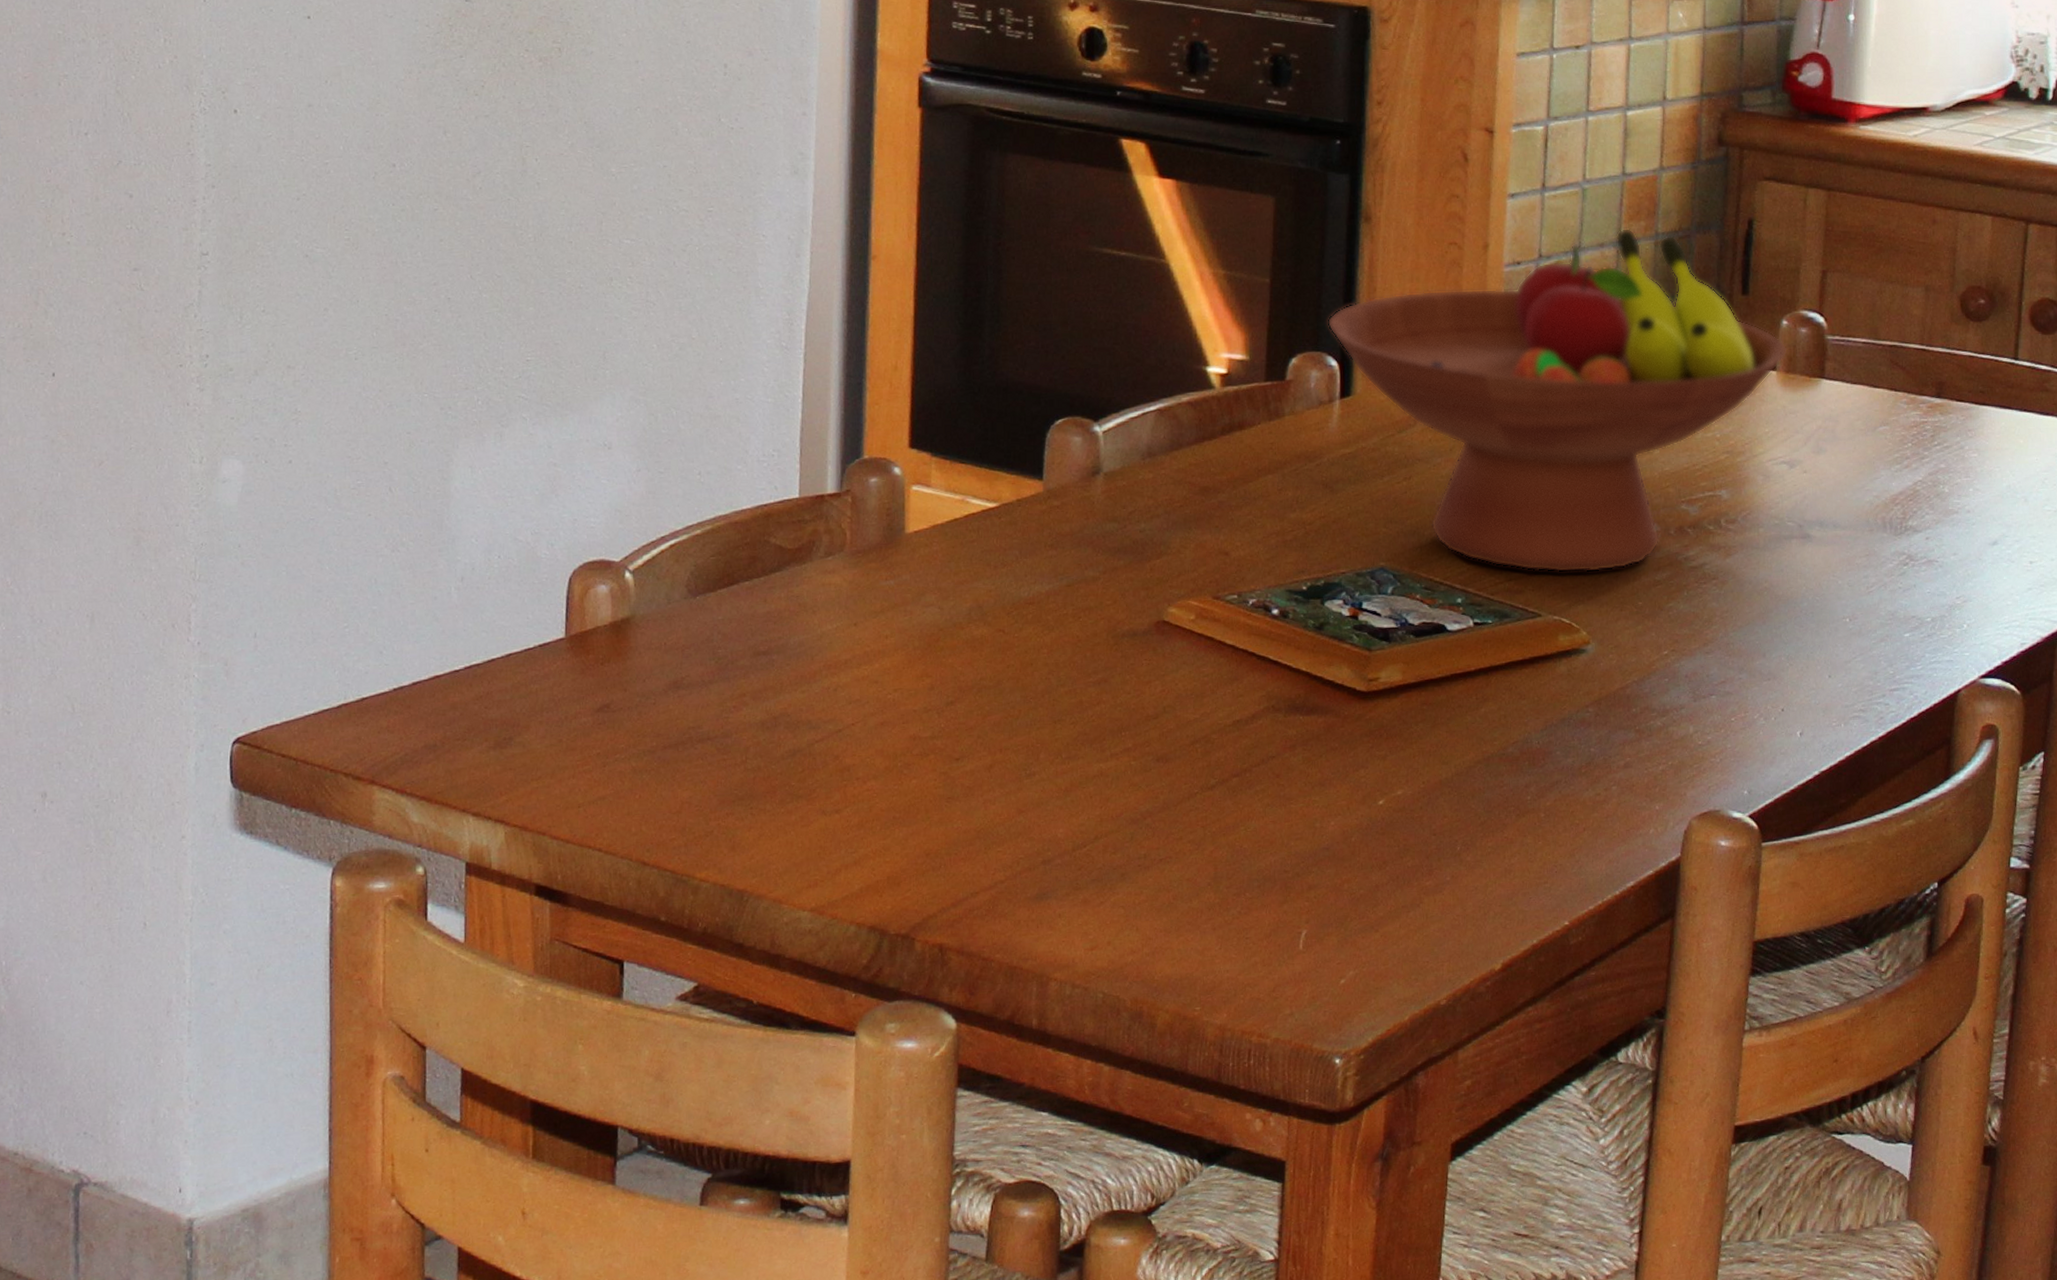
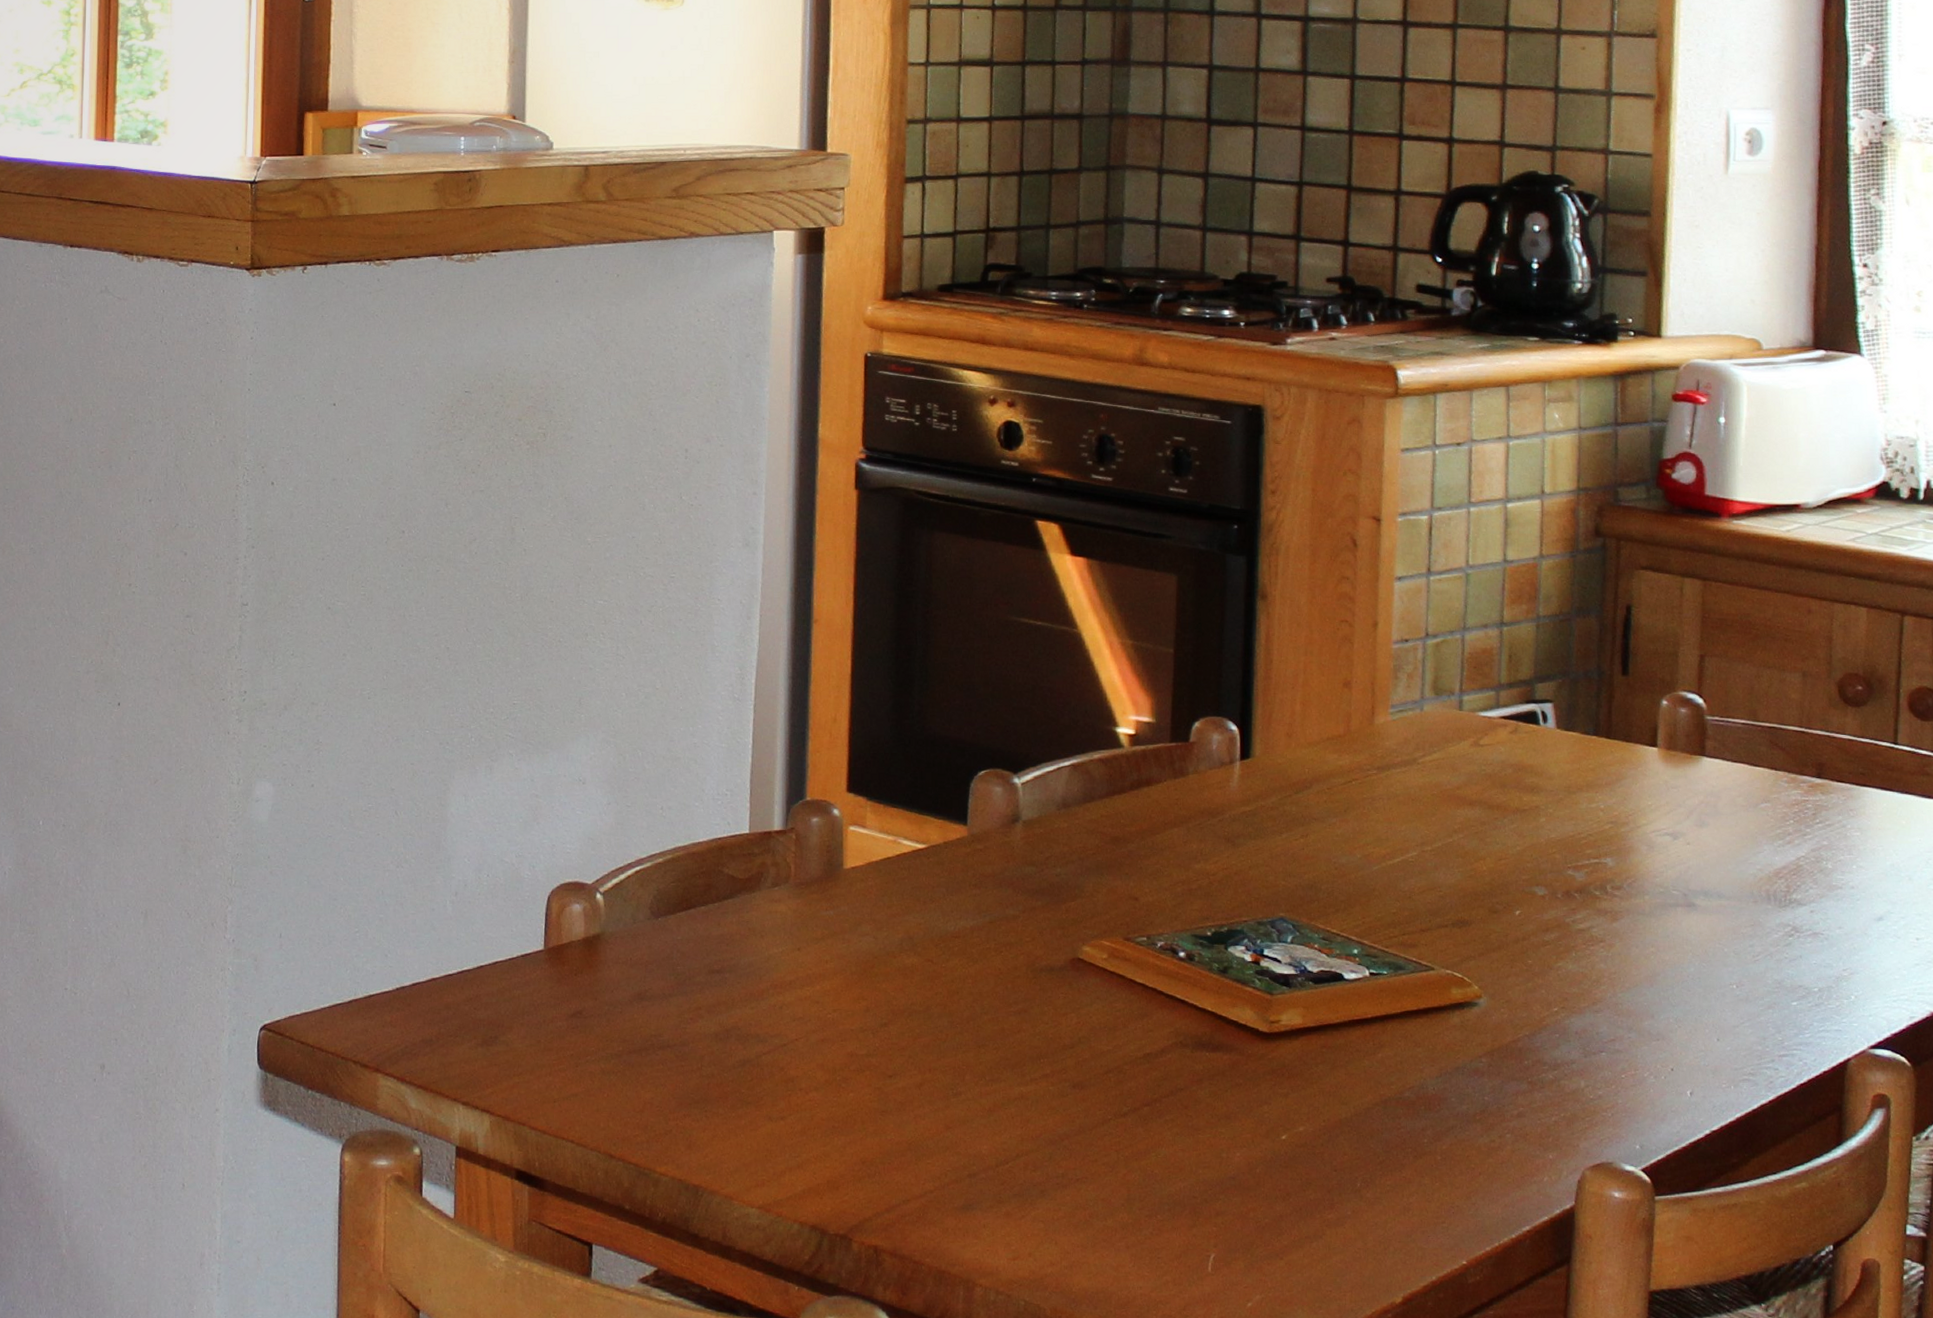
fruit bowl: present [1327,227,1787,573] -> none [1227,610,1668,931]

